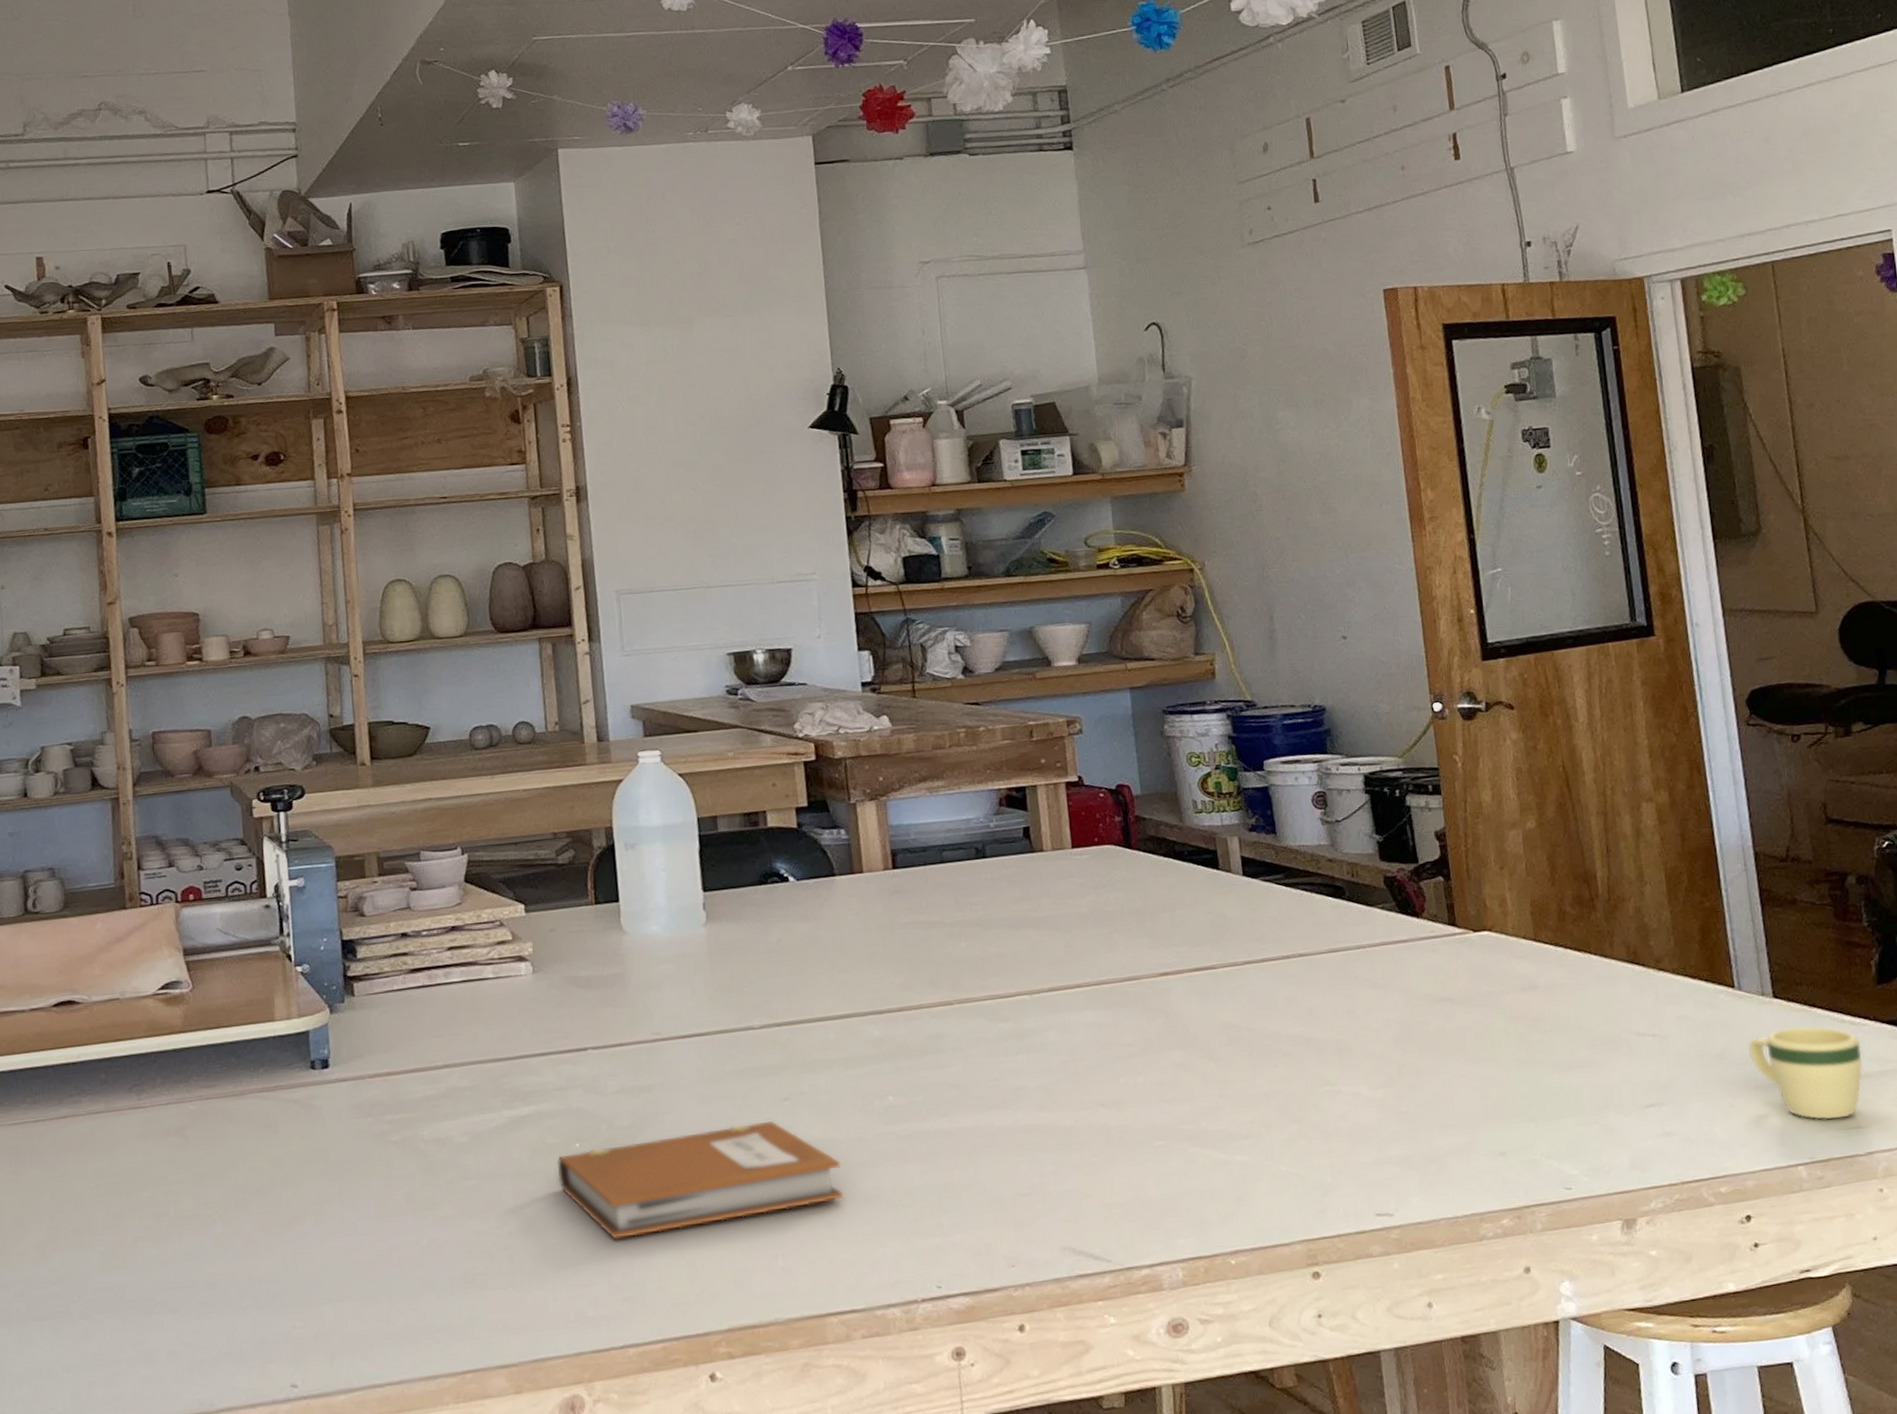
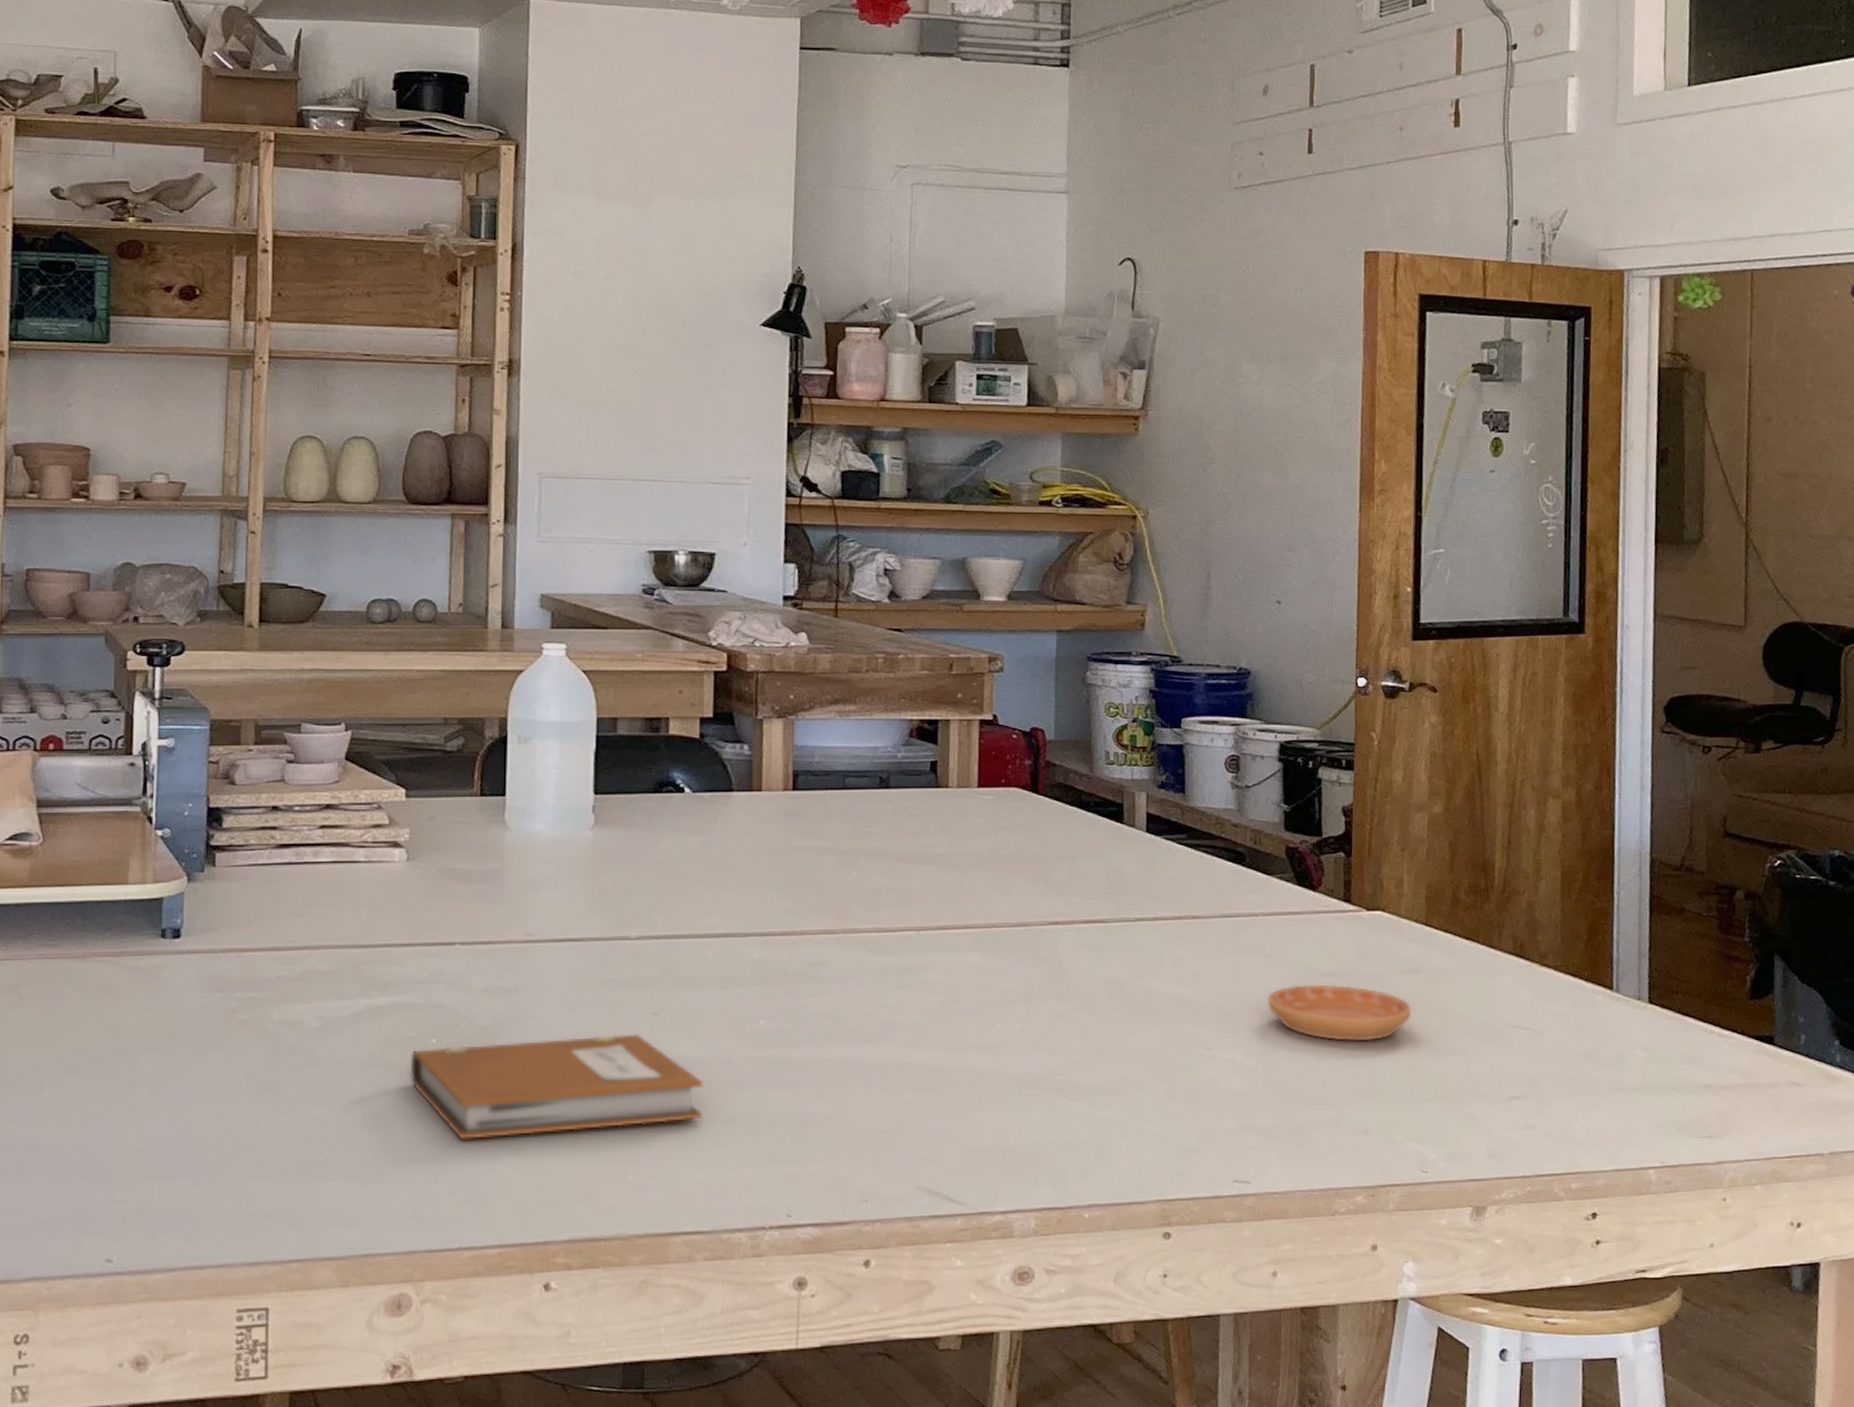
saucer: none [1385,1008,1533,1065] -> present [1267,984,1412,1042]
mug: present [1747,1026,1863,1120] -> none [1617,1034,1725,1127]

